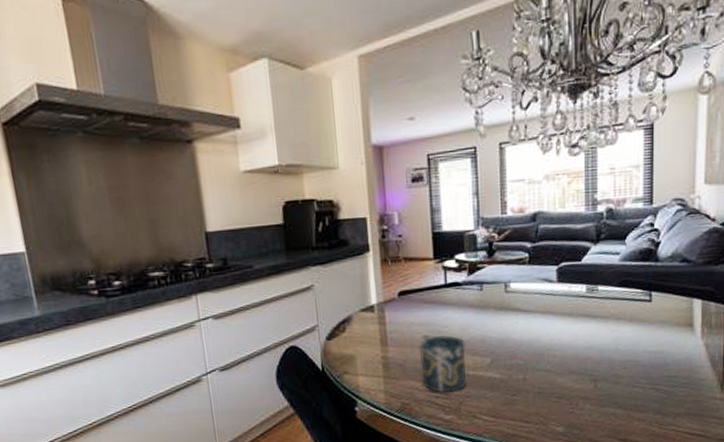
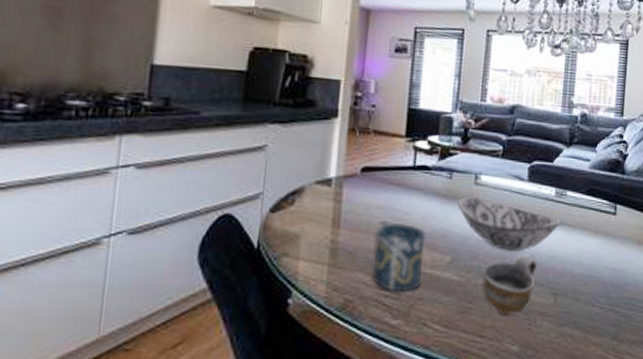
decorative bowl: none [491,303,595,348] -> present [457,197,561,252]
cup: none [522,349,574,402] -> present [482,255,537,315]

